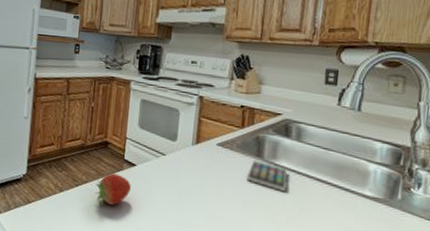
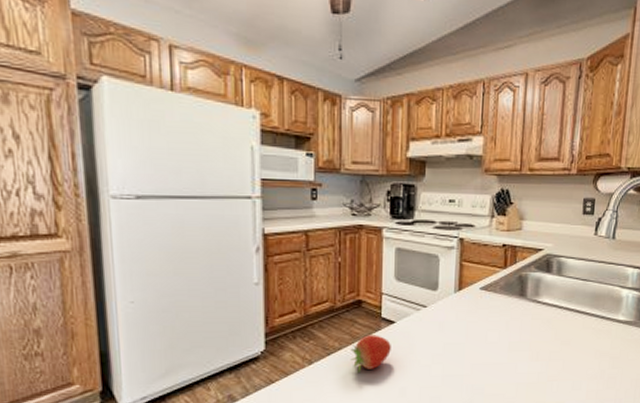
smartphone: present [247,160,288,192] -> none [511,300,551,328]

